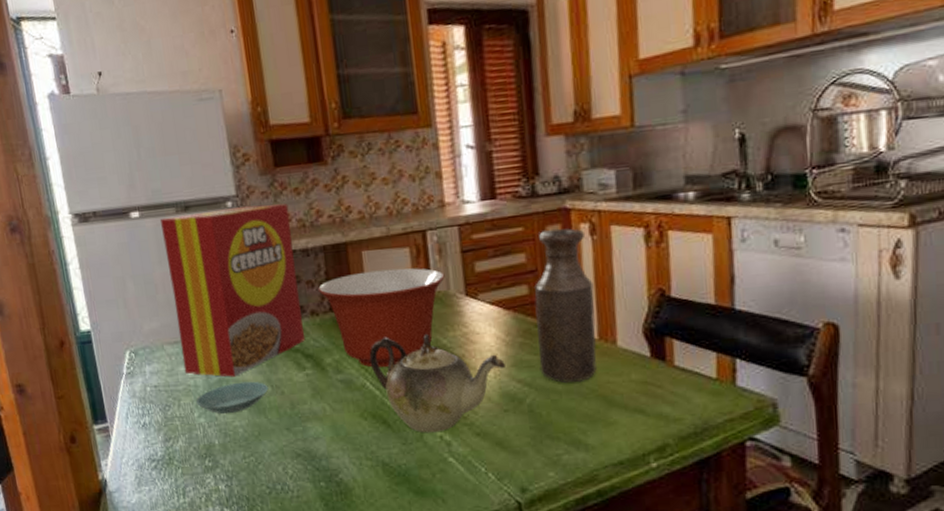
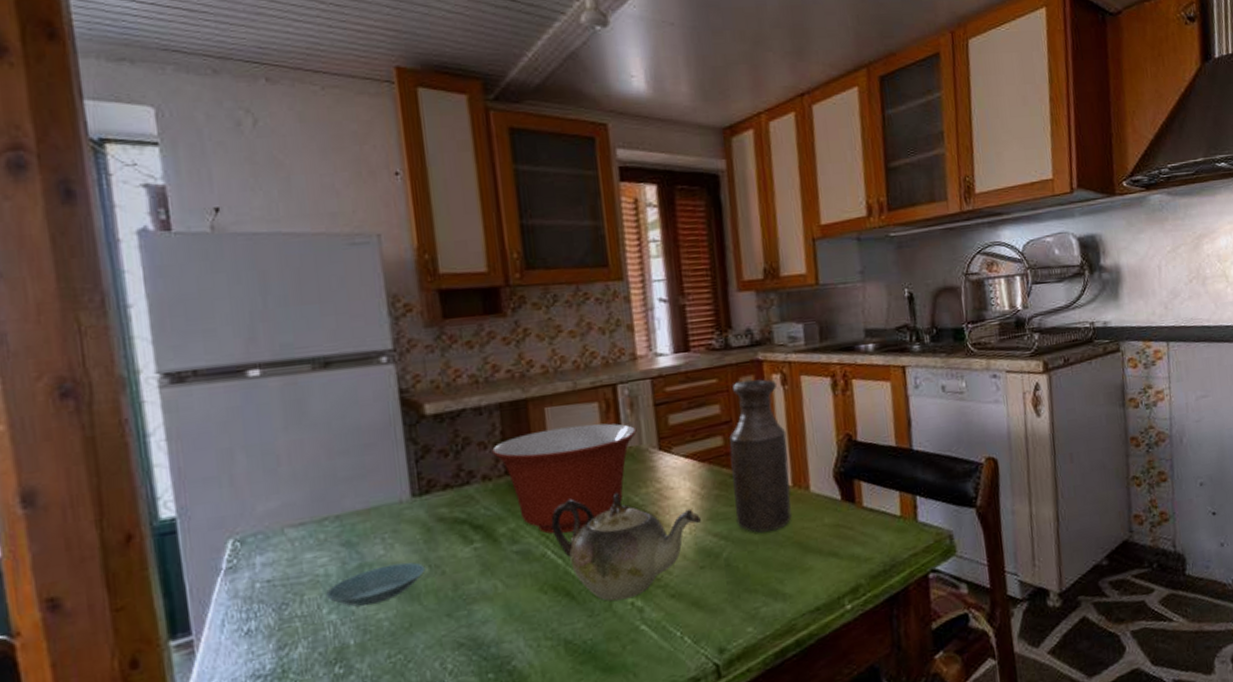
cereal box: present [160,203,306,377] -> none [290,358,475,562]

